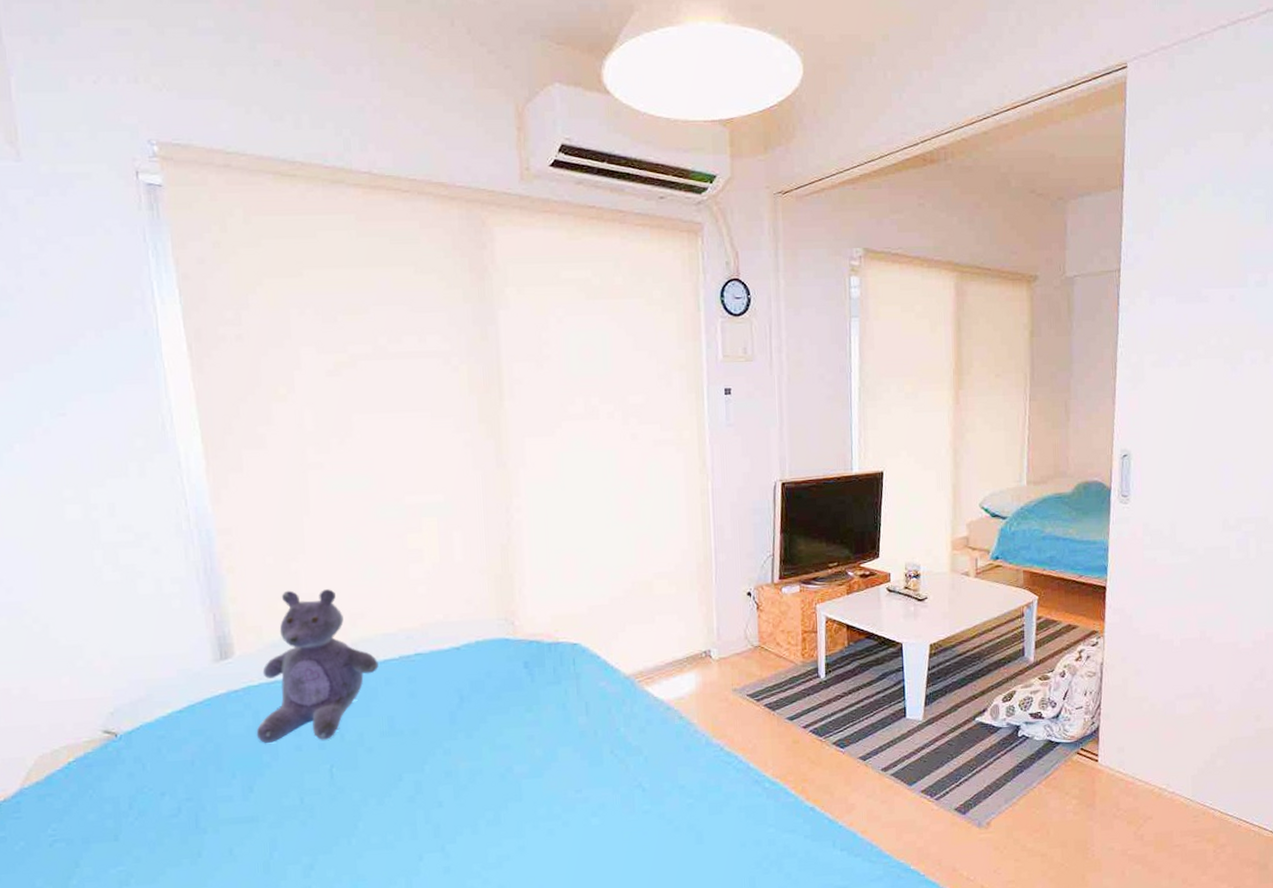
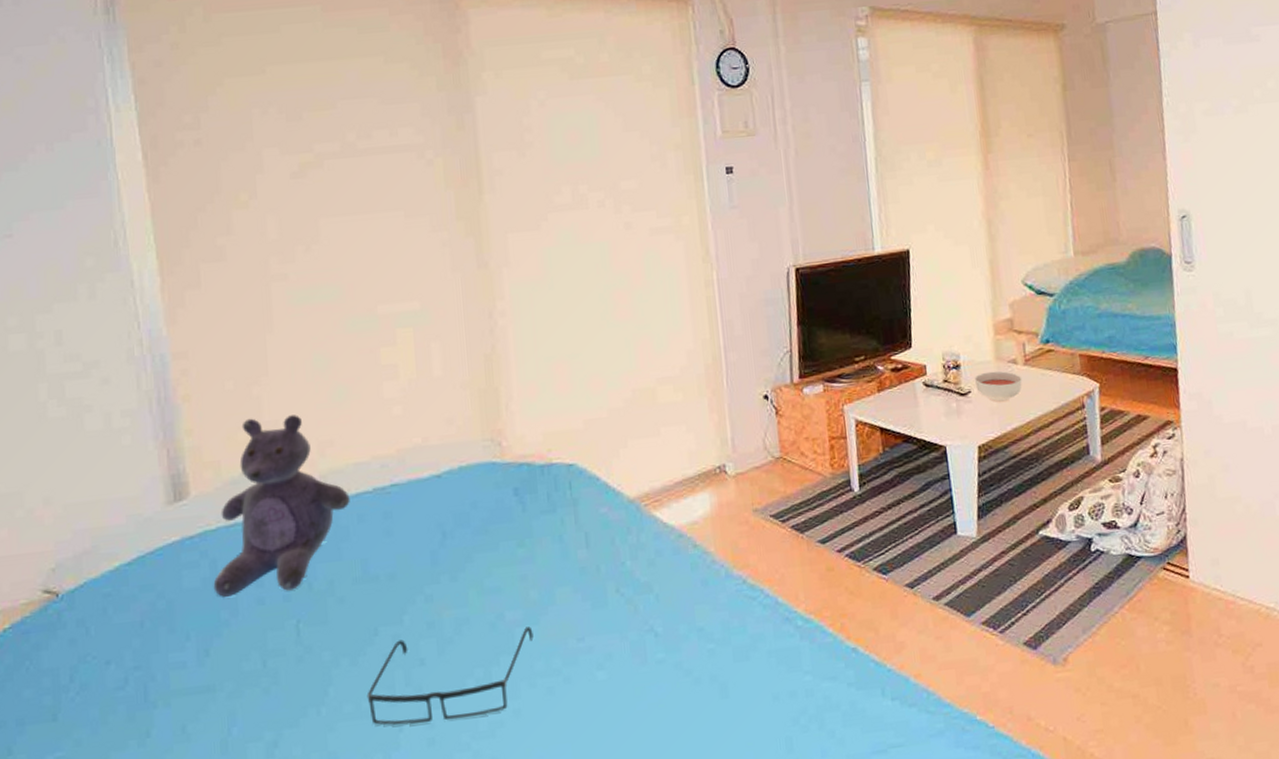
glasses: none [391,779,538,856] -> present [366,627,534,726]
bowl: none [931,581,973,609] -> present [974,371,1023,403]

